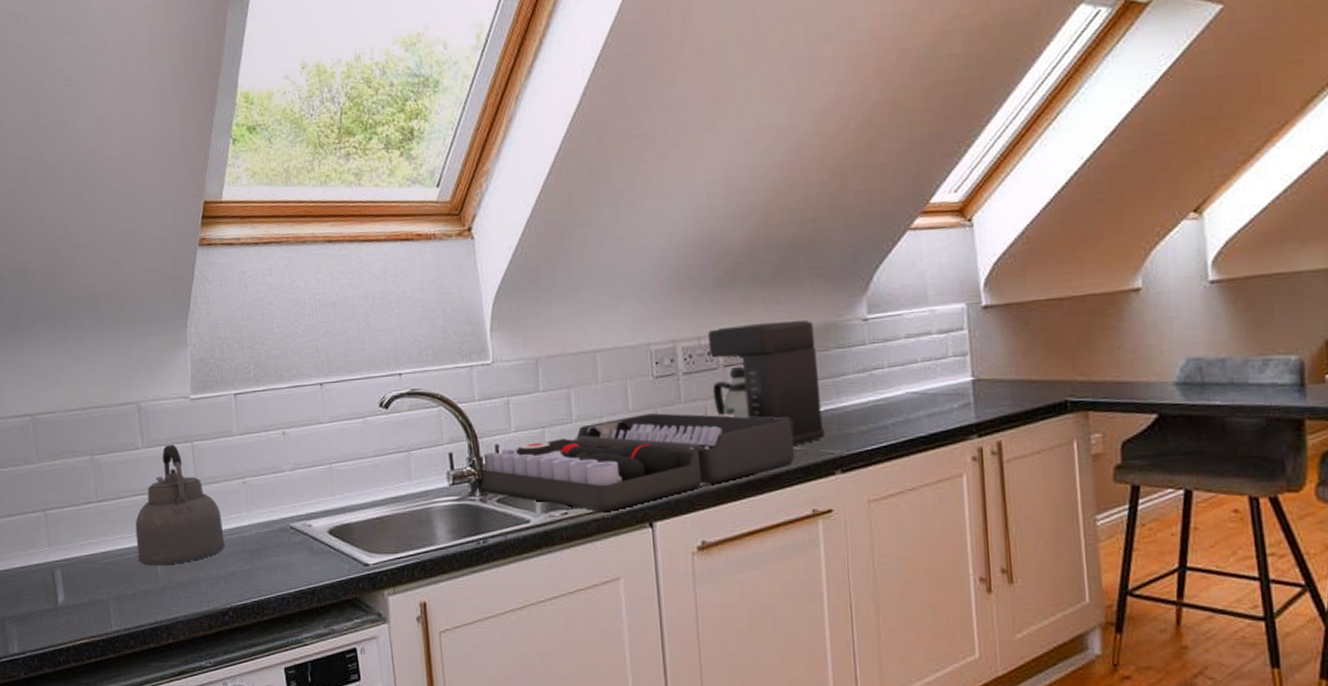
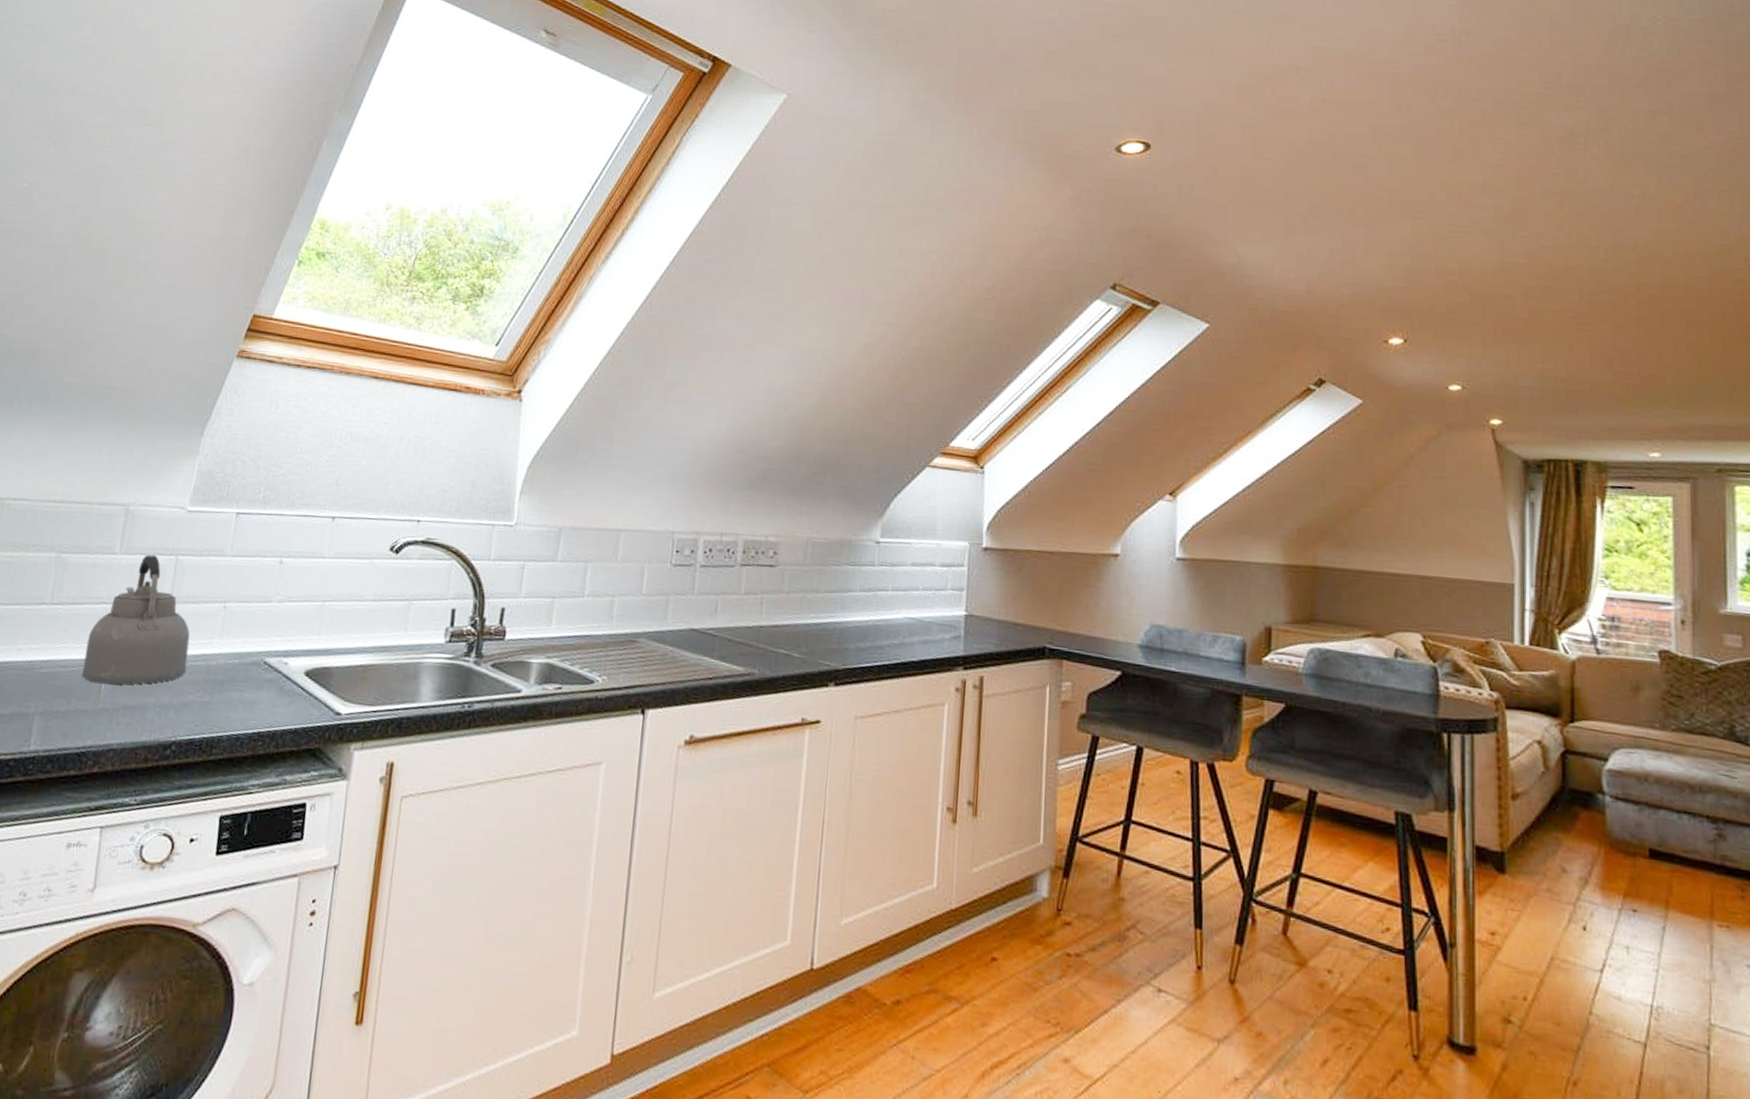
tool set: present [475,413,795,513] -> none [472,599,796,694]
coffee maker: present [708,320,825,445] -> none [725,528,830,653]

